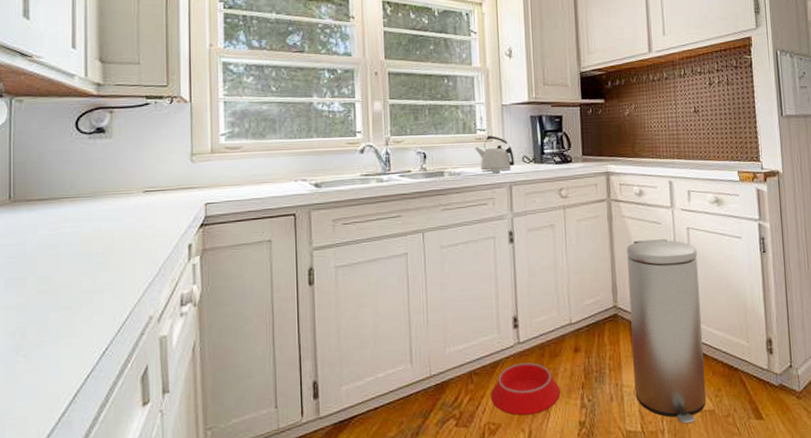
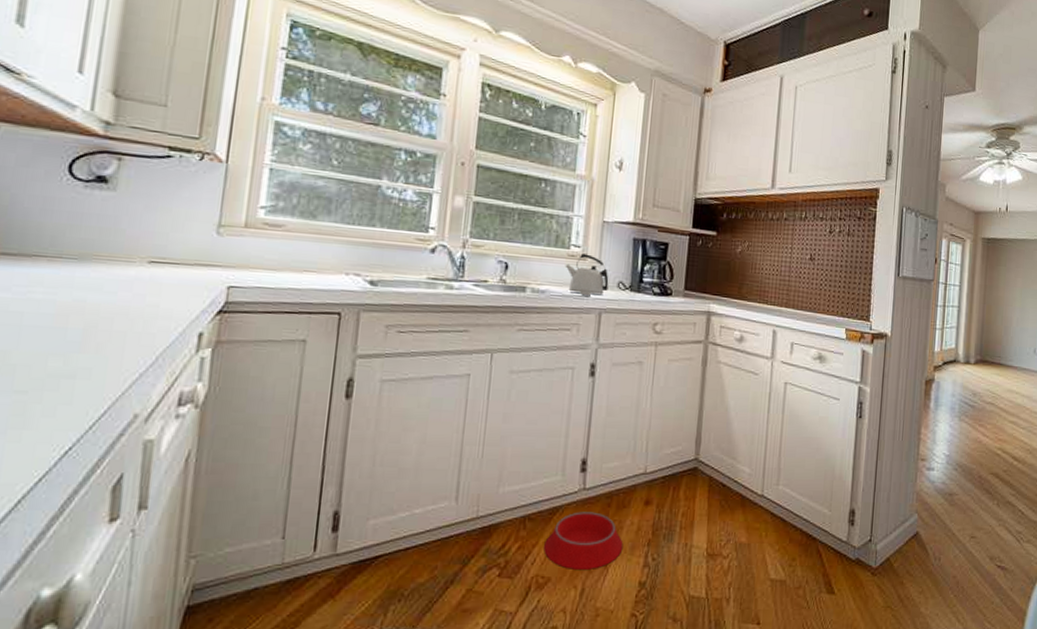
pedal bin: present [626,239,707,424] -> none [704,390,792,593]

